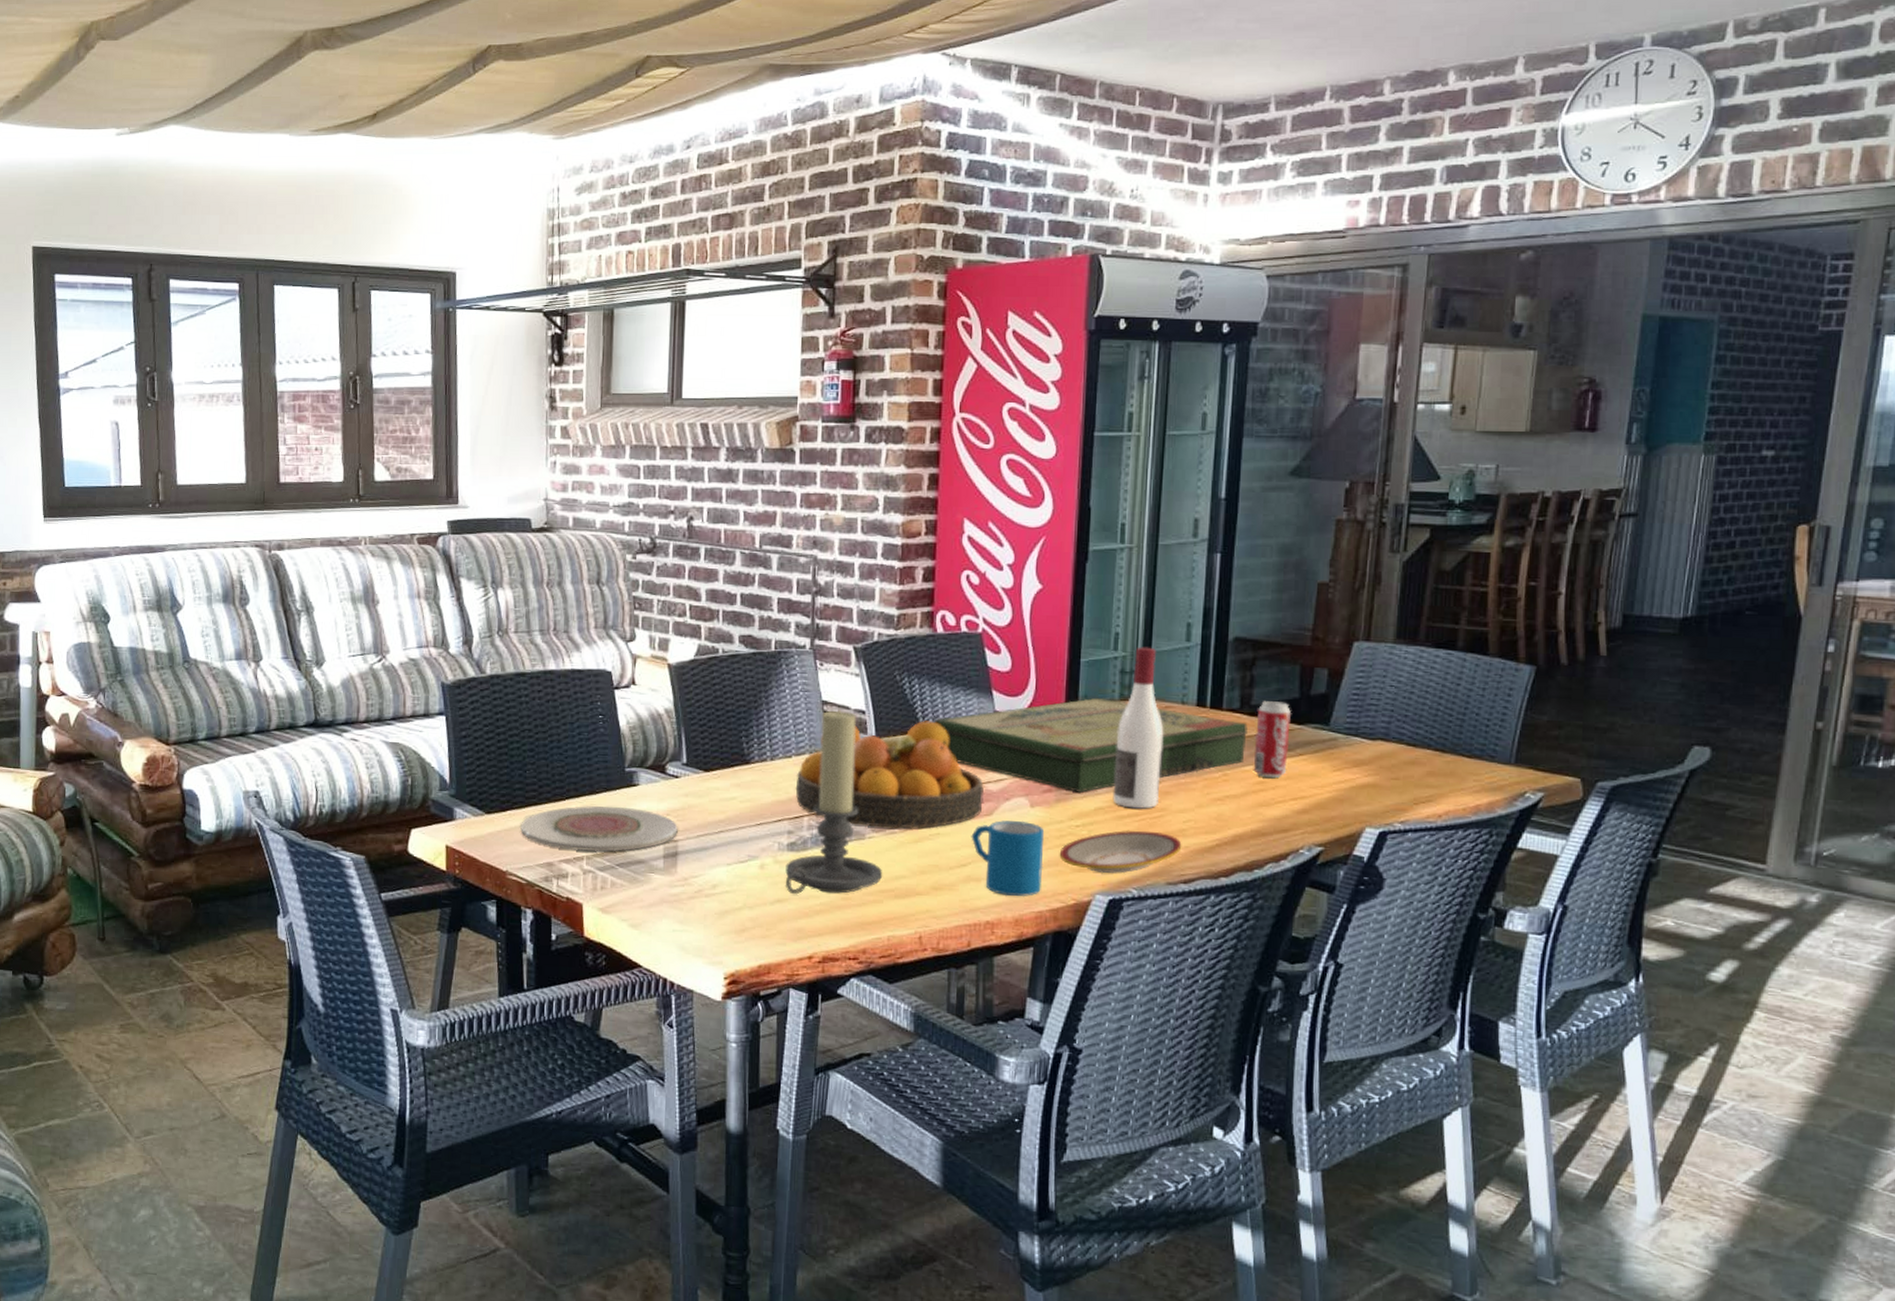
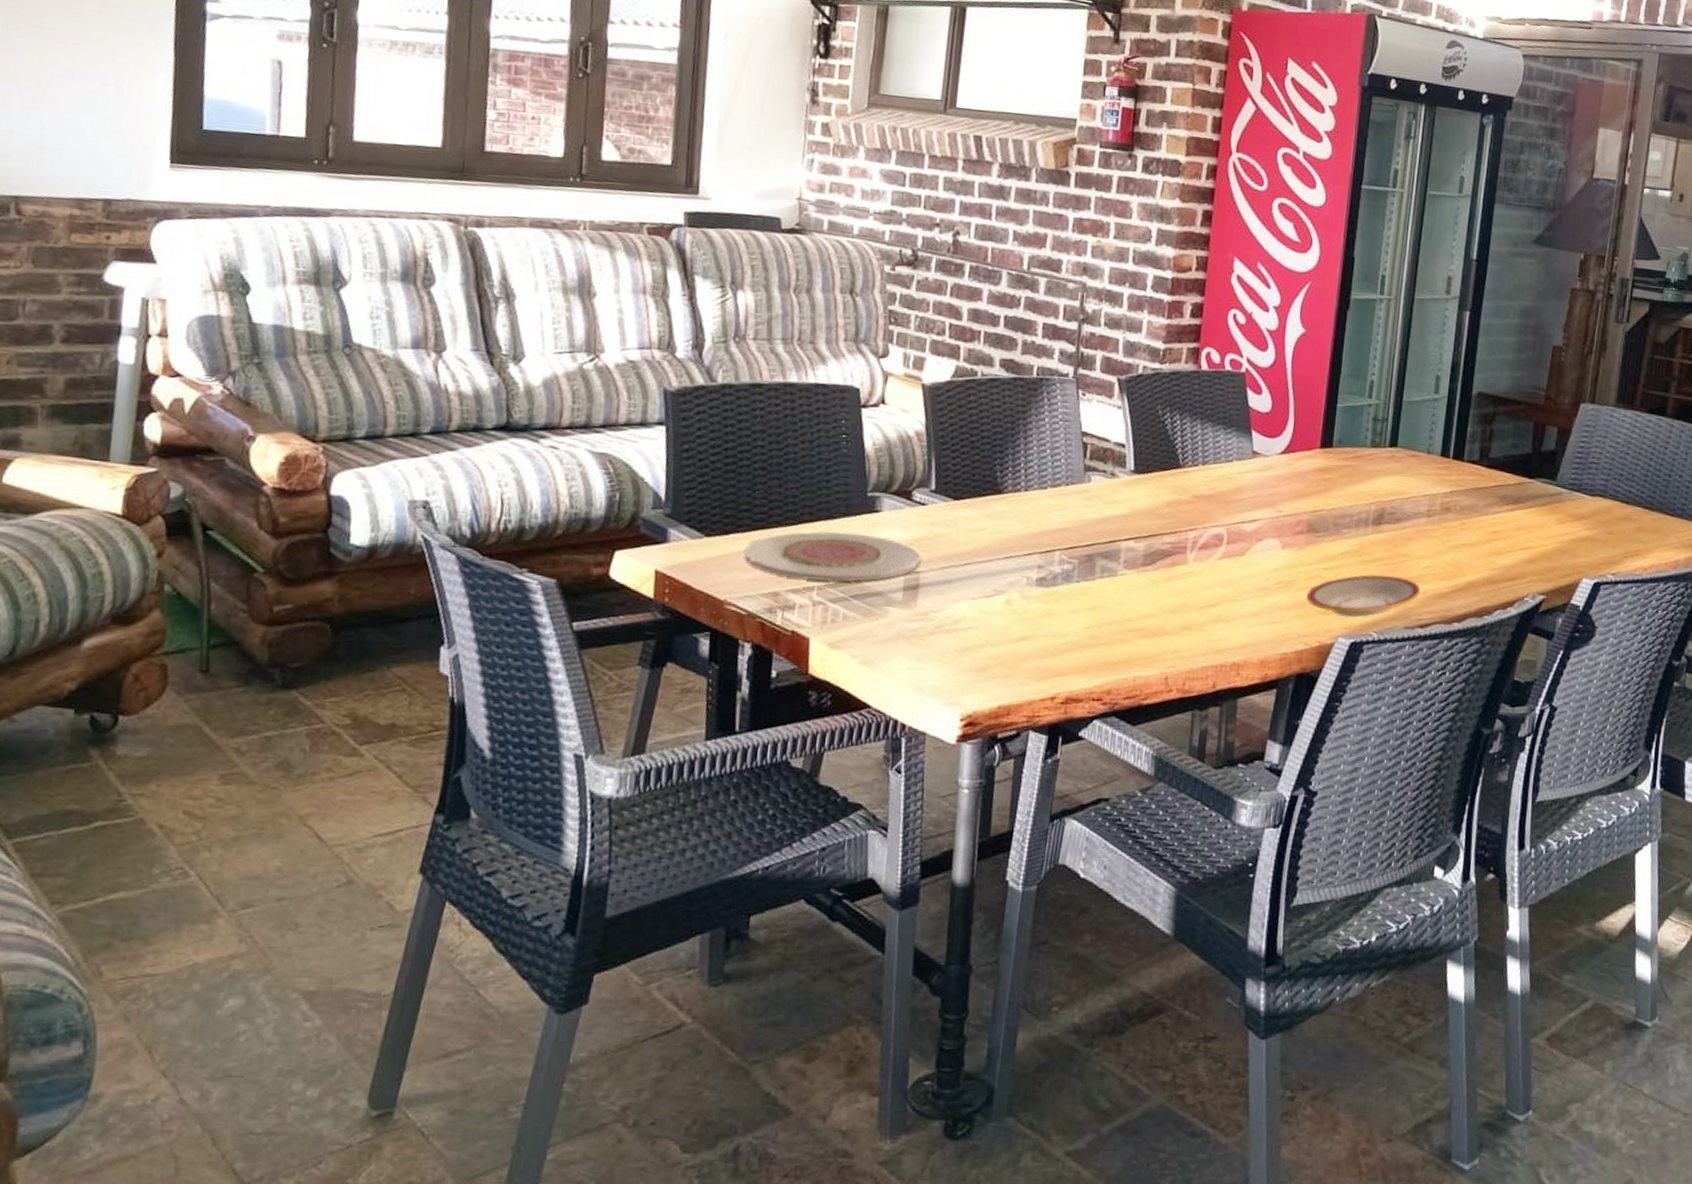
candle holder: present [785,709,883,894] -> none [1031,441,1133,632]
fruit bowl: present [795,720,984,829] -> none [1048,457,1238,567]
board game: present [935,697,1248,793] -> none [1194,442,1485,536]
mug: present [971,820,1045,896] -> none [1222,561,1294,638]
wine bottle: present [1112,647,1164,809] -> none [1359,396,1410,554]
beverage can: present [1253,701,1291,778] -> none [1488,454,1524,528]

